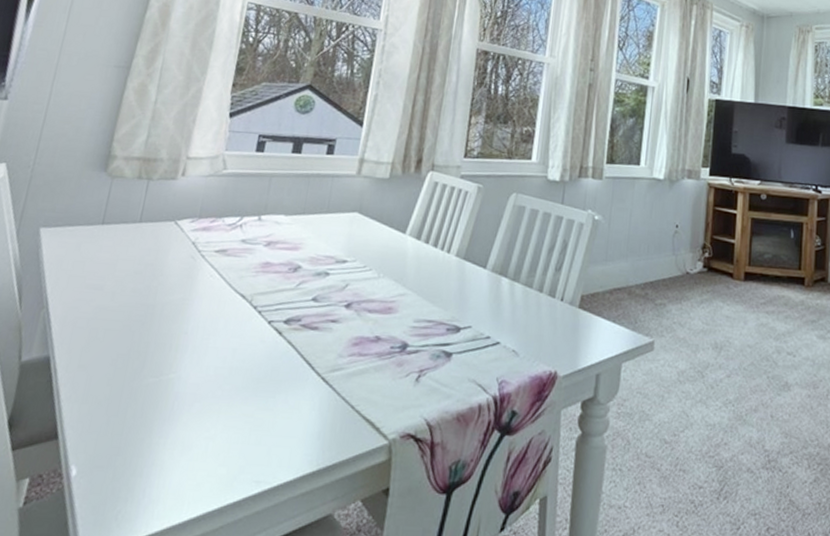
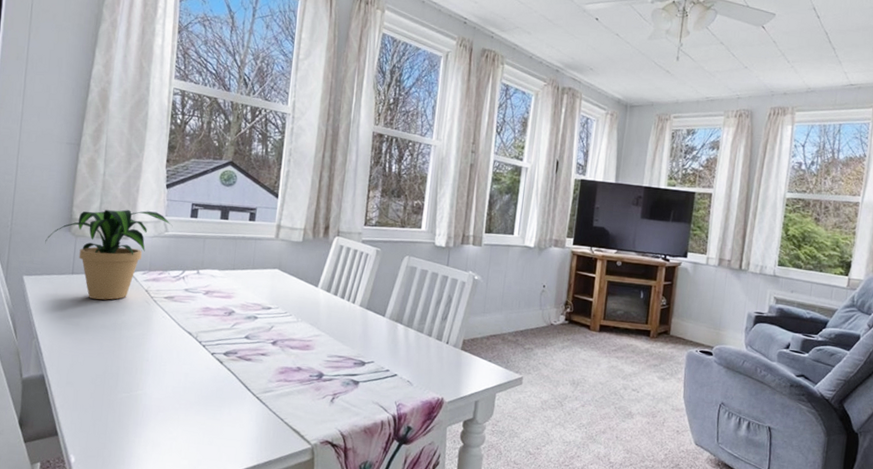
potted plant: none [73,144,234,256] -> present [45,210,173,300]

